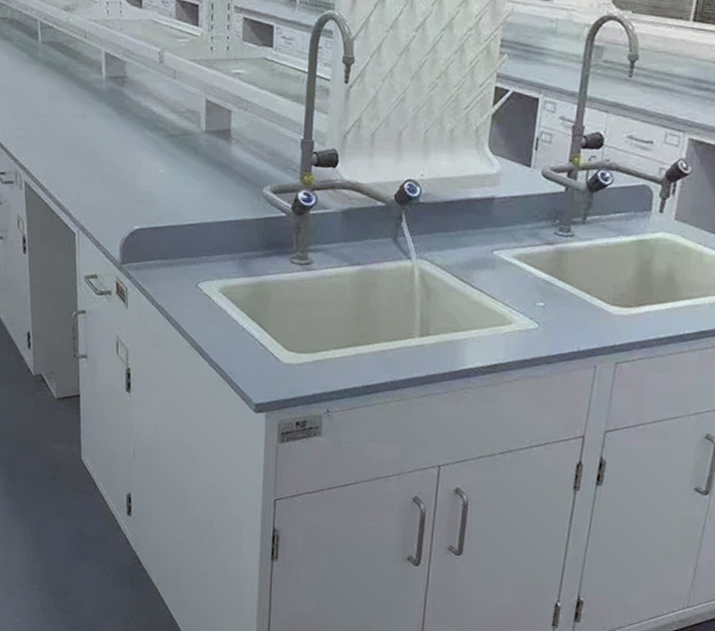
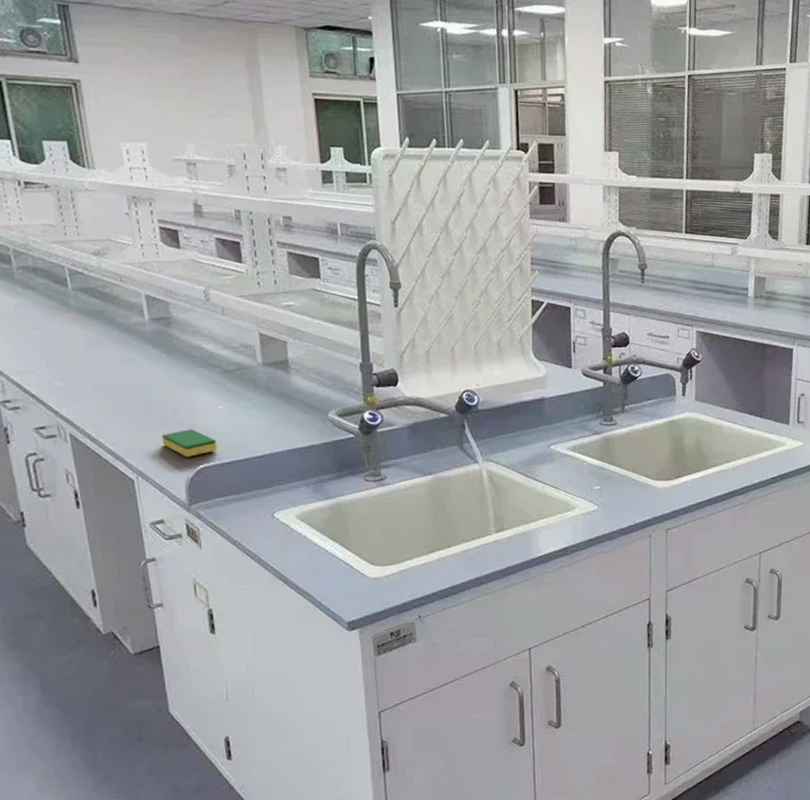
dish sponge: none [104,189,154,217] -> present [161,429,218,457]

